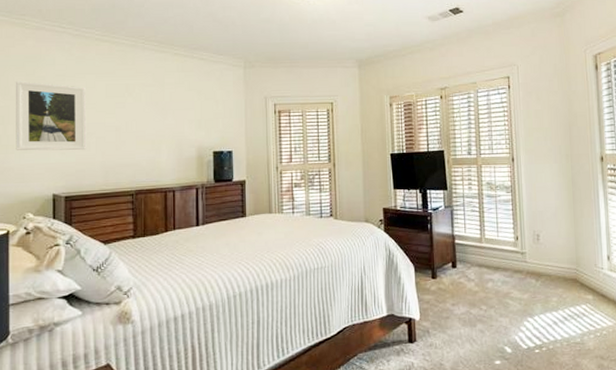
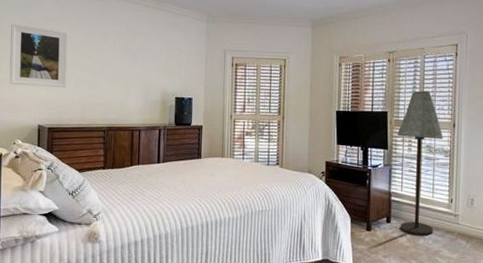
floor lamp: none [455,126,503,279] -> present [396,91,443,236]

